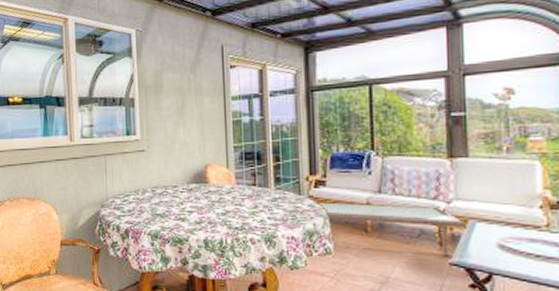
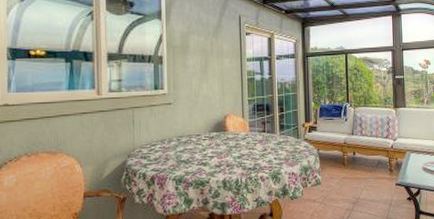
coffee table: present [317,202,470,256] -> none [311,143,407,179]

